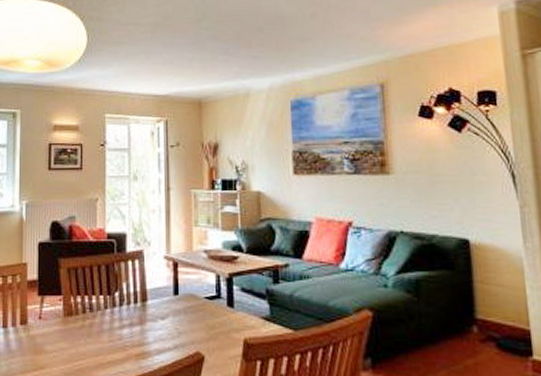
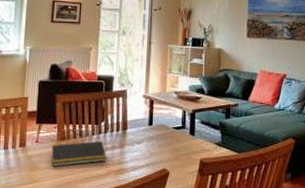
notepad: none [56,316,124,350] -> present [50,141,107,167]

